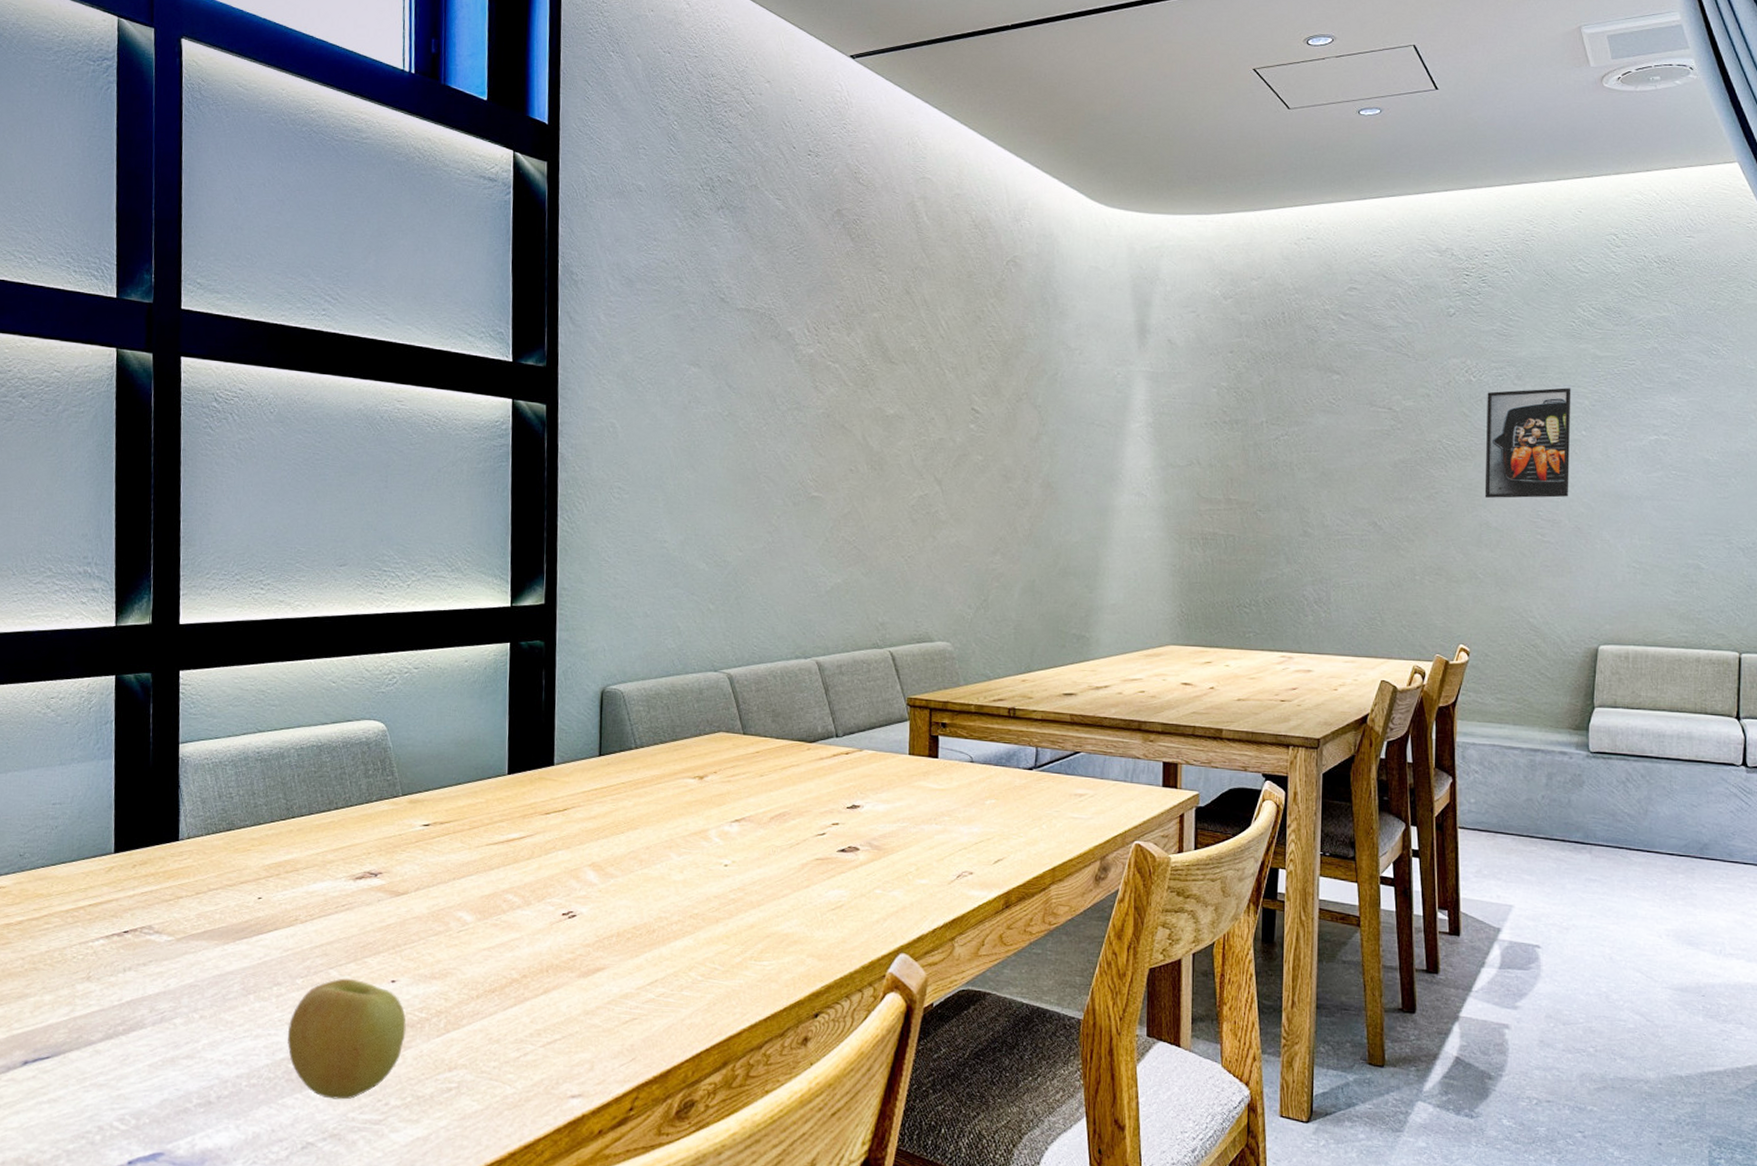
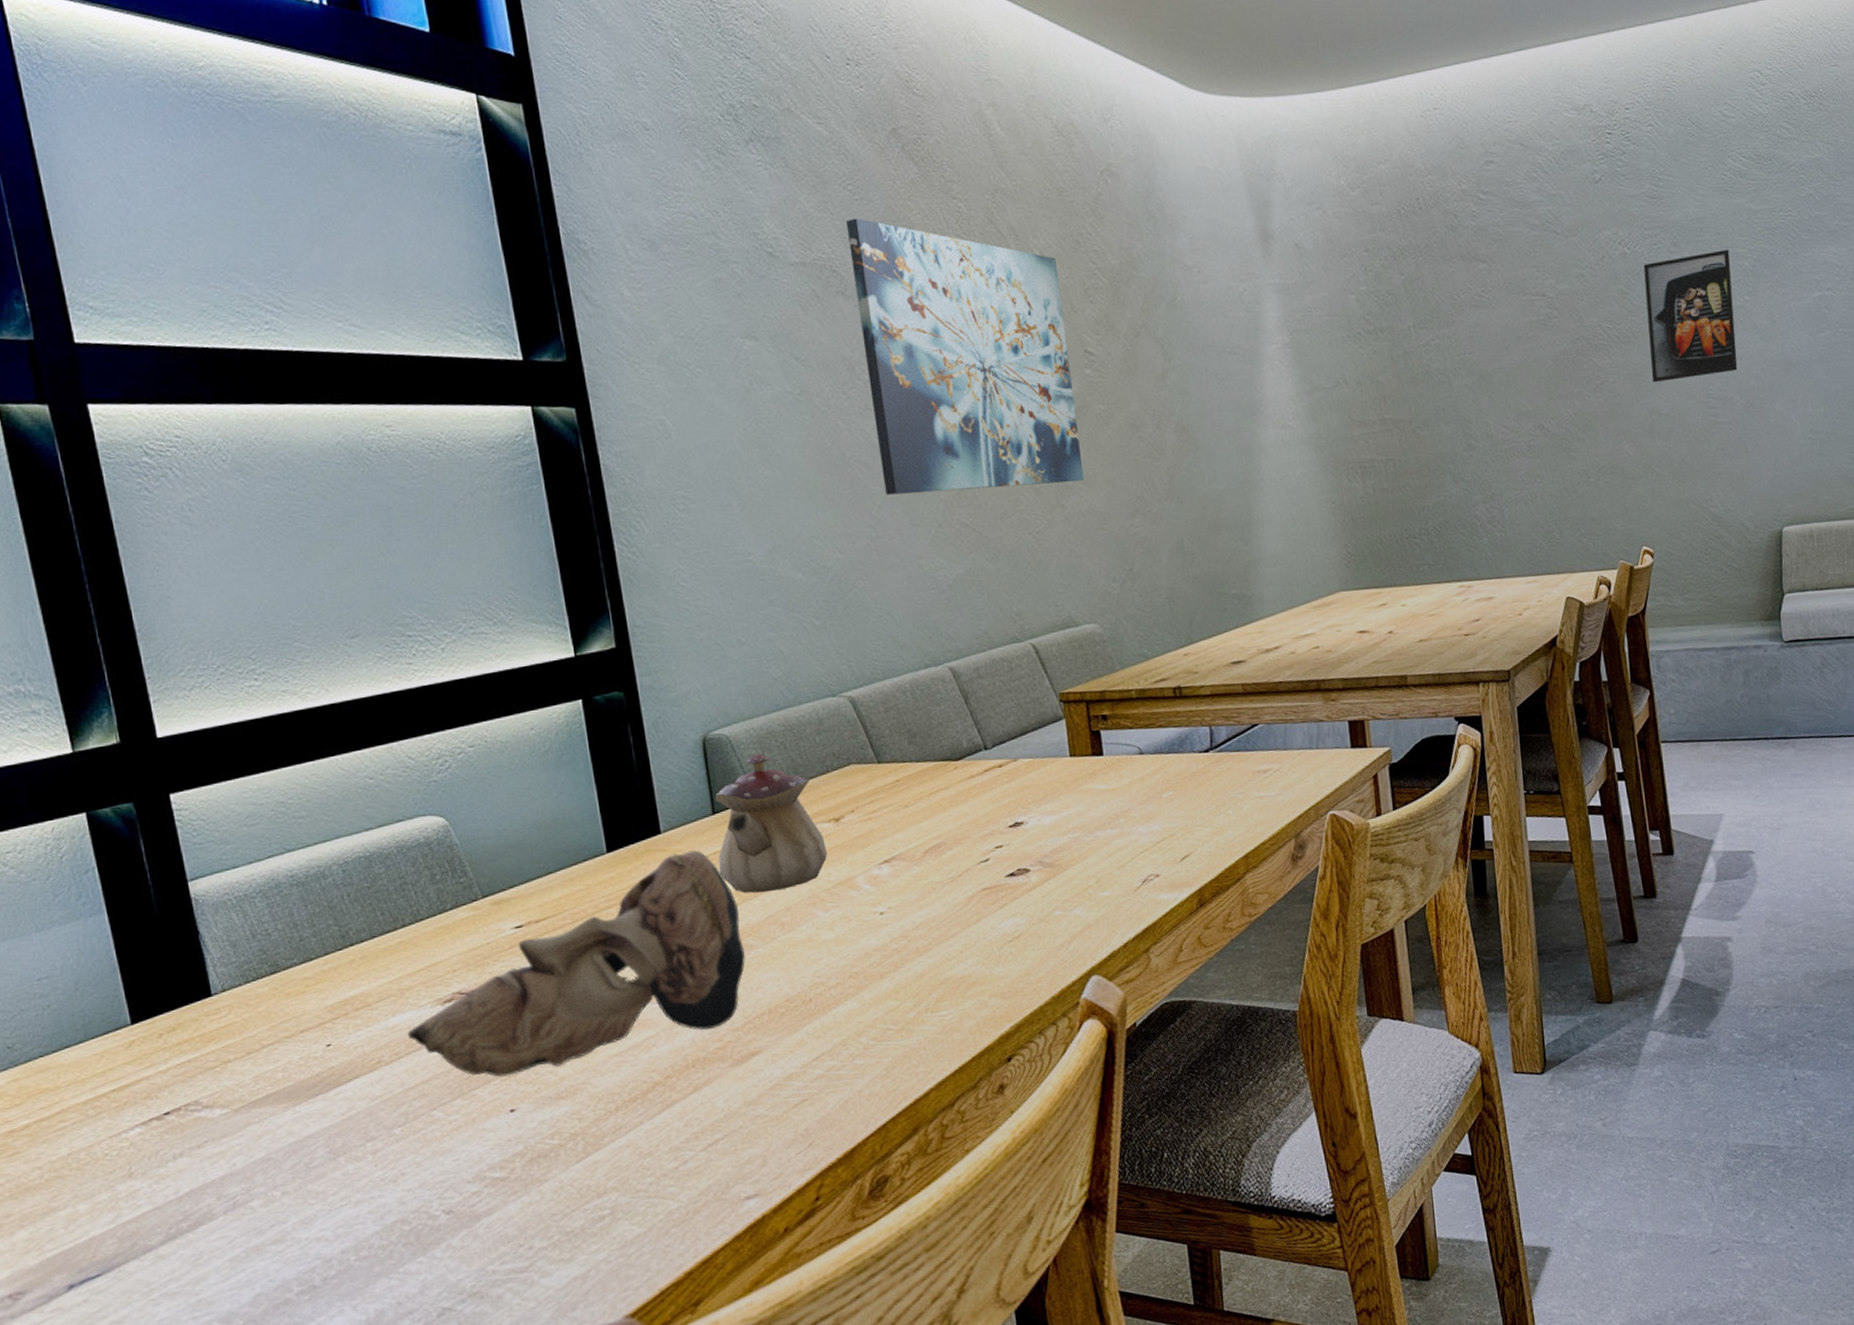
apple: present [288,978,406,1100] -> none [394,1116,539,1255]
animal skull: none [322,783,607,951] -> present [407,849,746,1077]
teapot: none [597,710,689,831] -> present [714,753,828,894]
wall art: none [785,278,959,519] -> present [845,218,1084,495]

